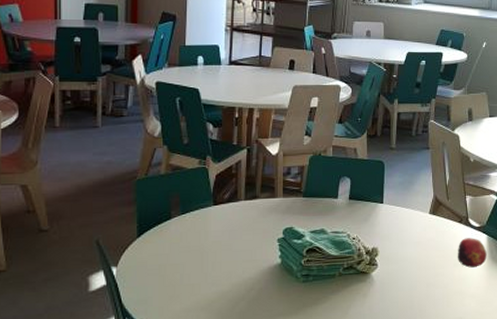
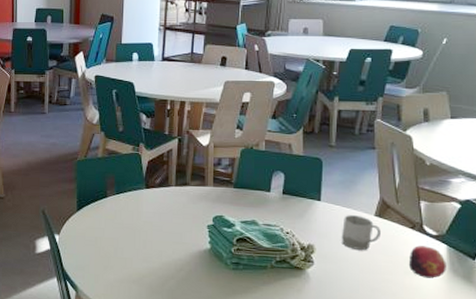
cup: none [401,215,434,248] -> present [341,215,381,250]

